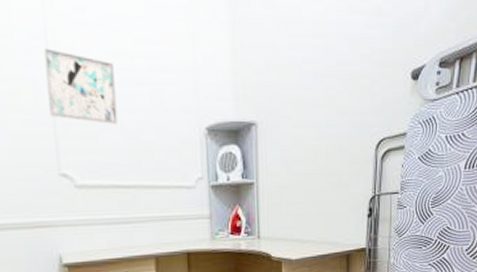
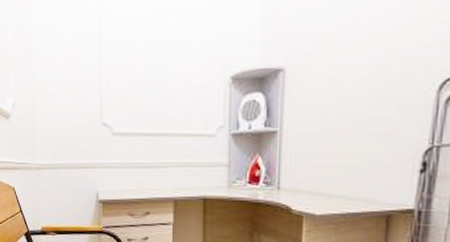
wall art: present [44,48,118,124] -> none [97,17,150,79]

